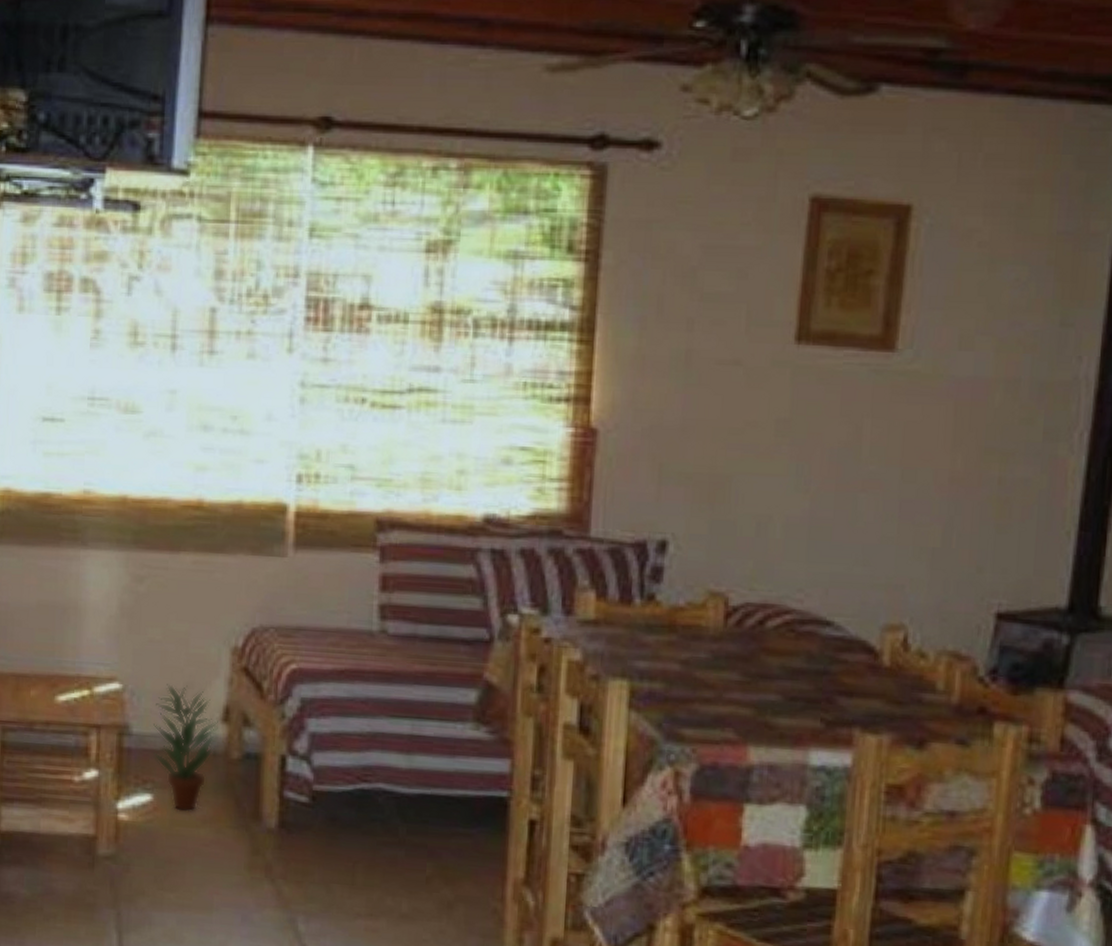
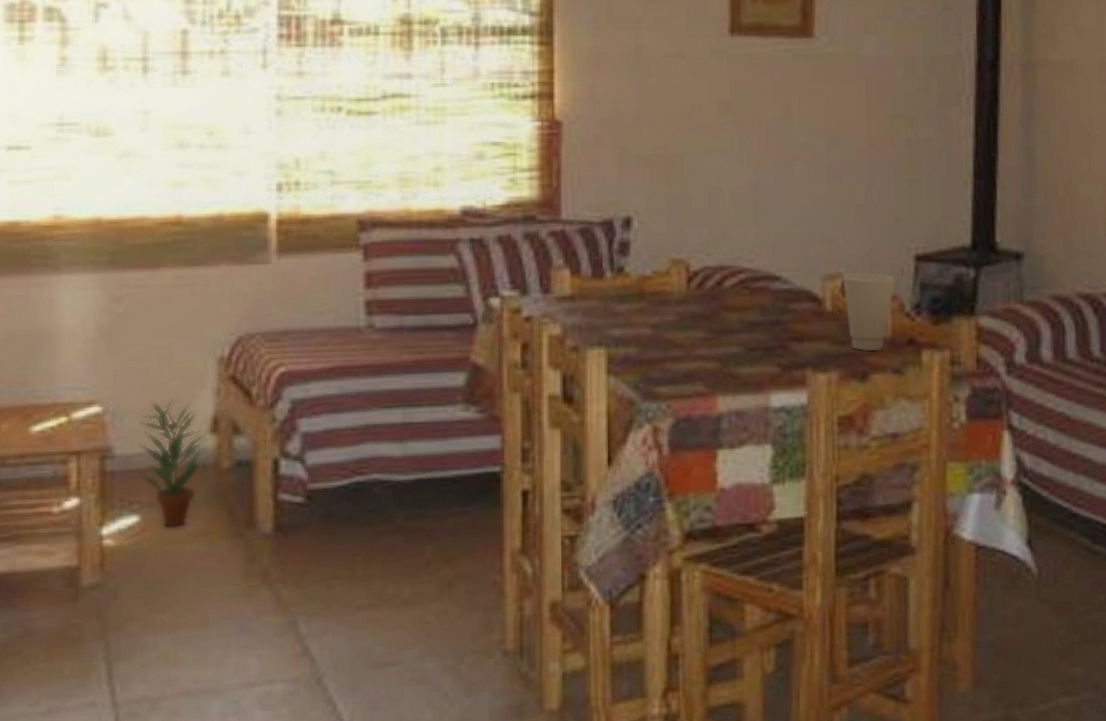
cup: none [906,626,970,717] -> present [843,273,896,351]

